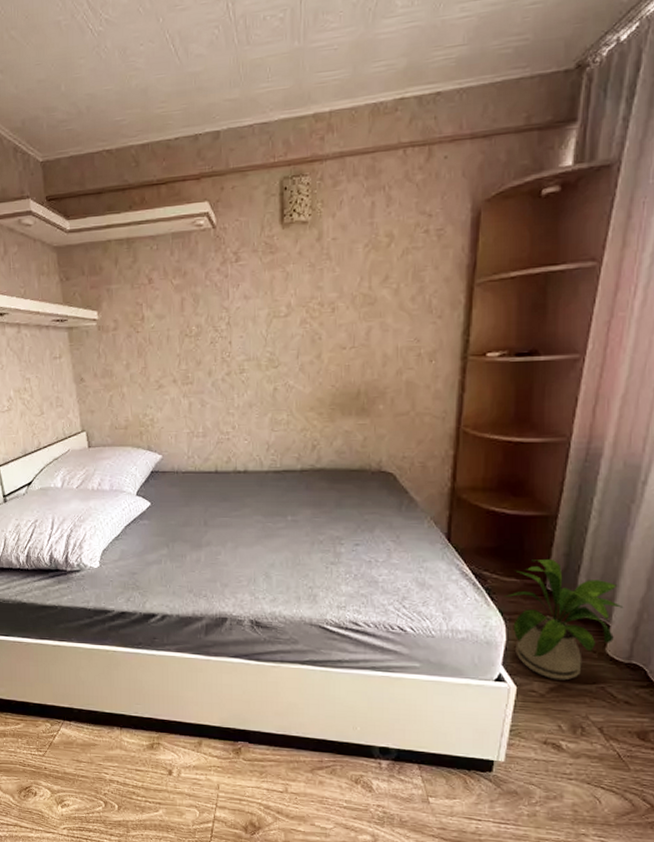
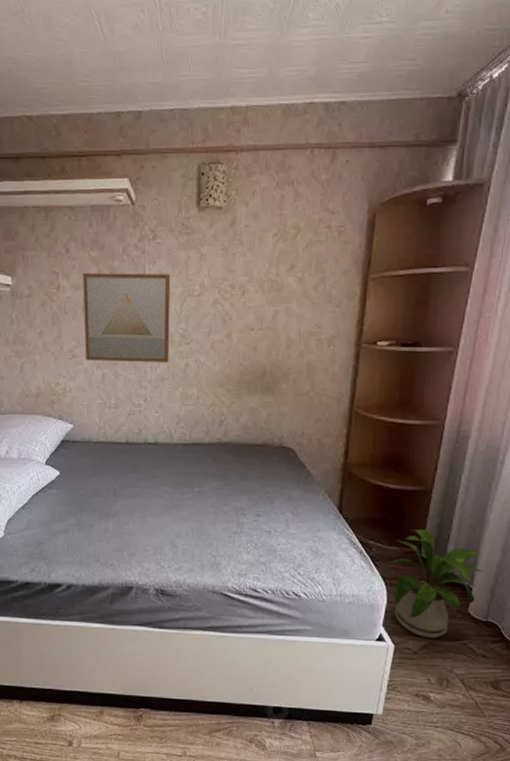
wall art: none [166,296,257,390] -> present [83,272,171,362]

